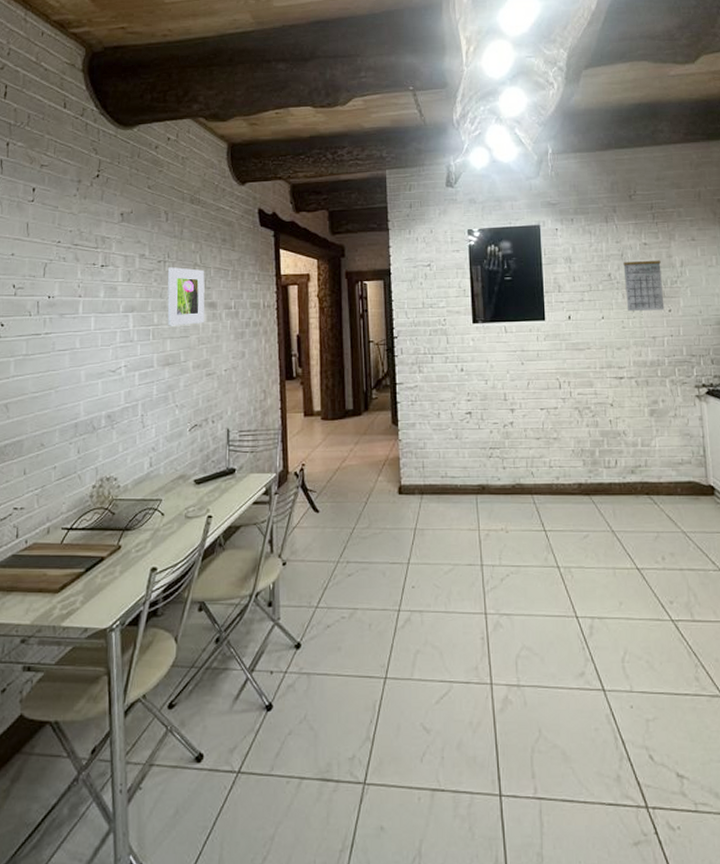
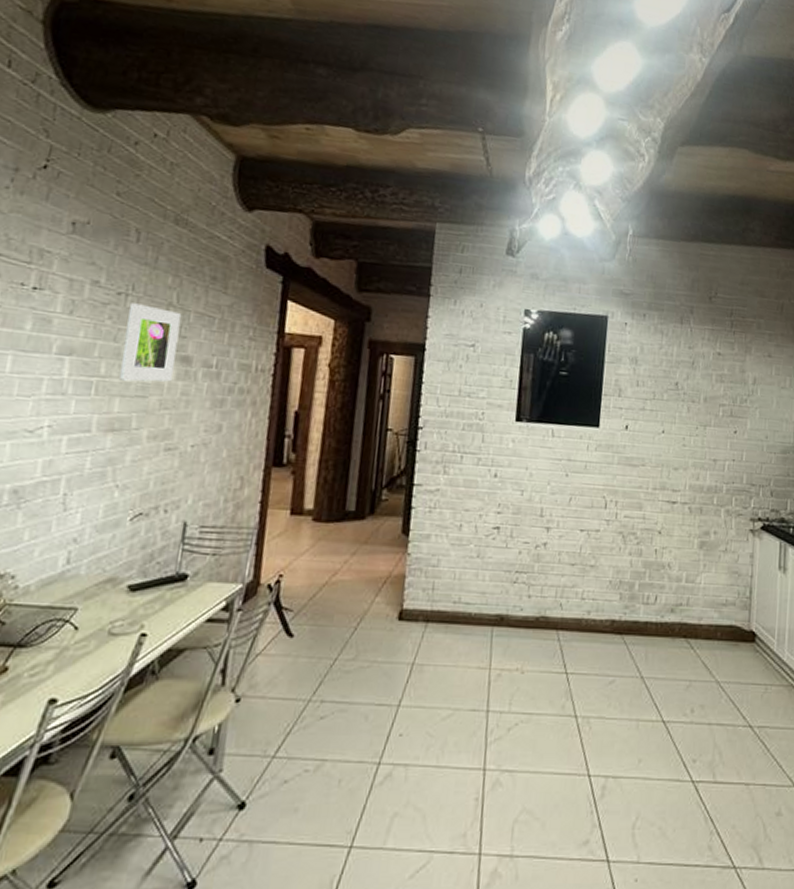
calendar: present [623,252,665,312] -> none [690,362,733,431]

